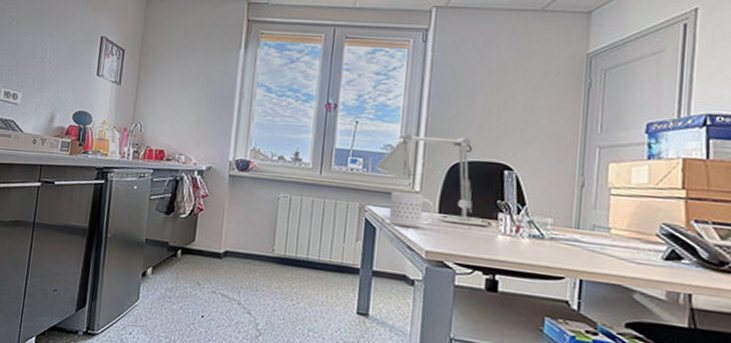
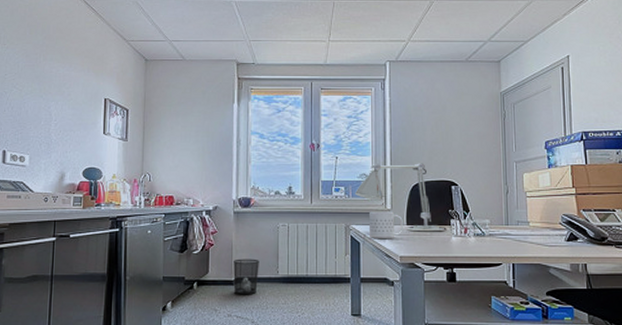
waste bin: none [221,229,253,273] -> present [233,258,259,295]

